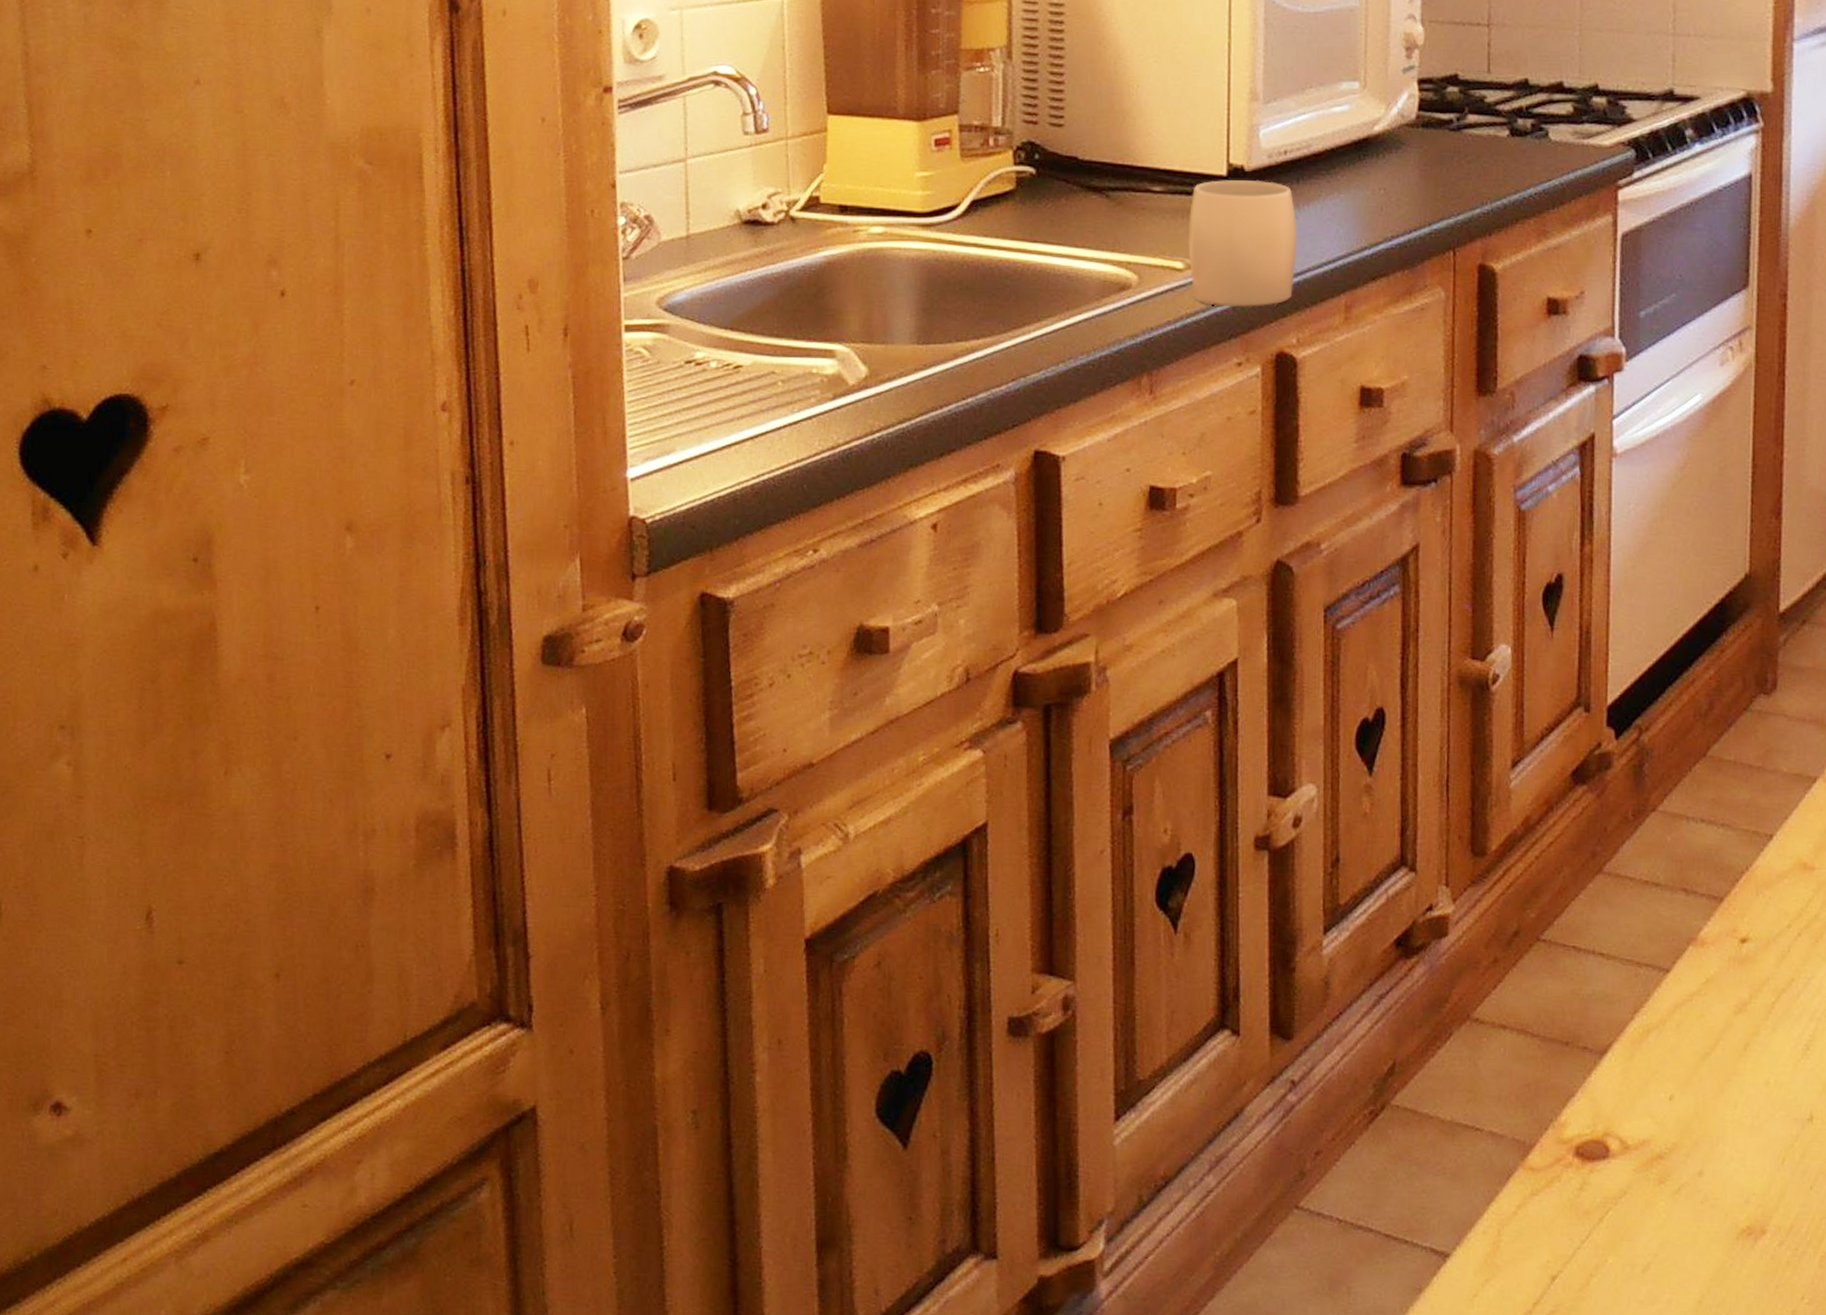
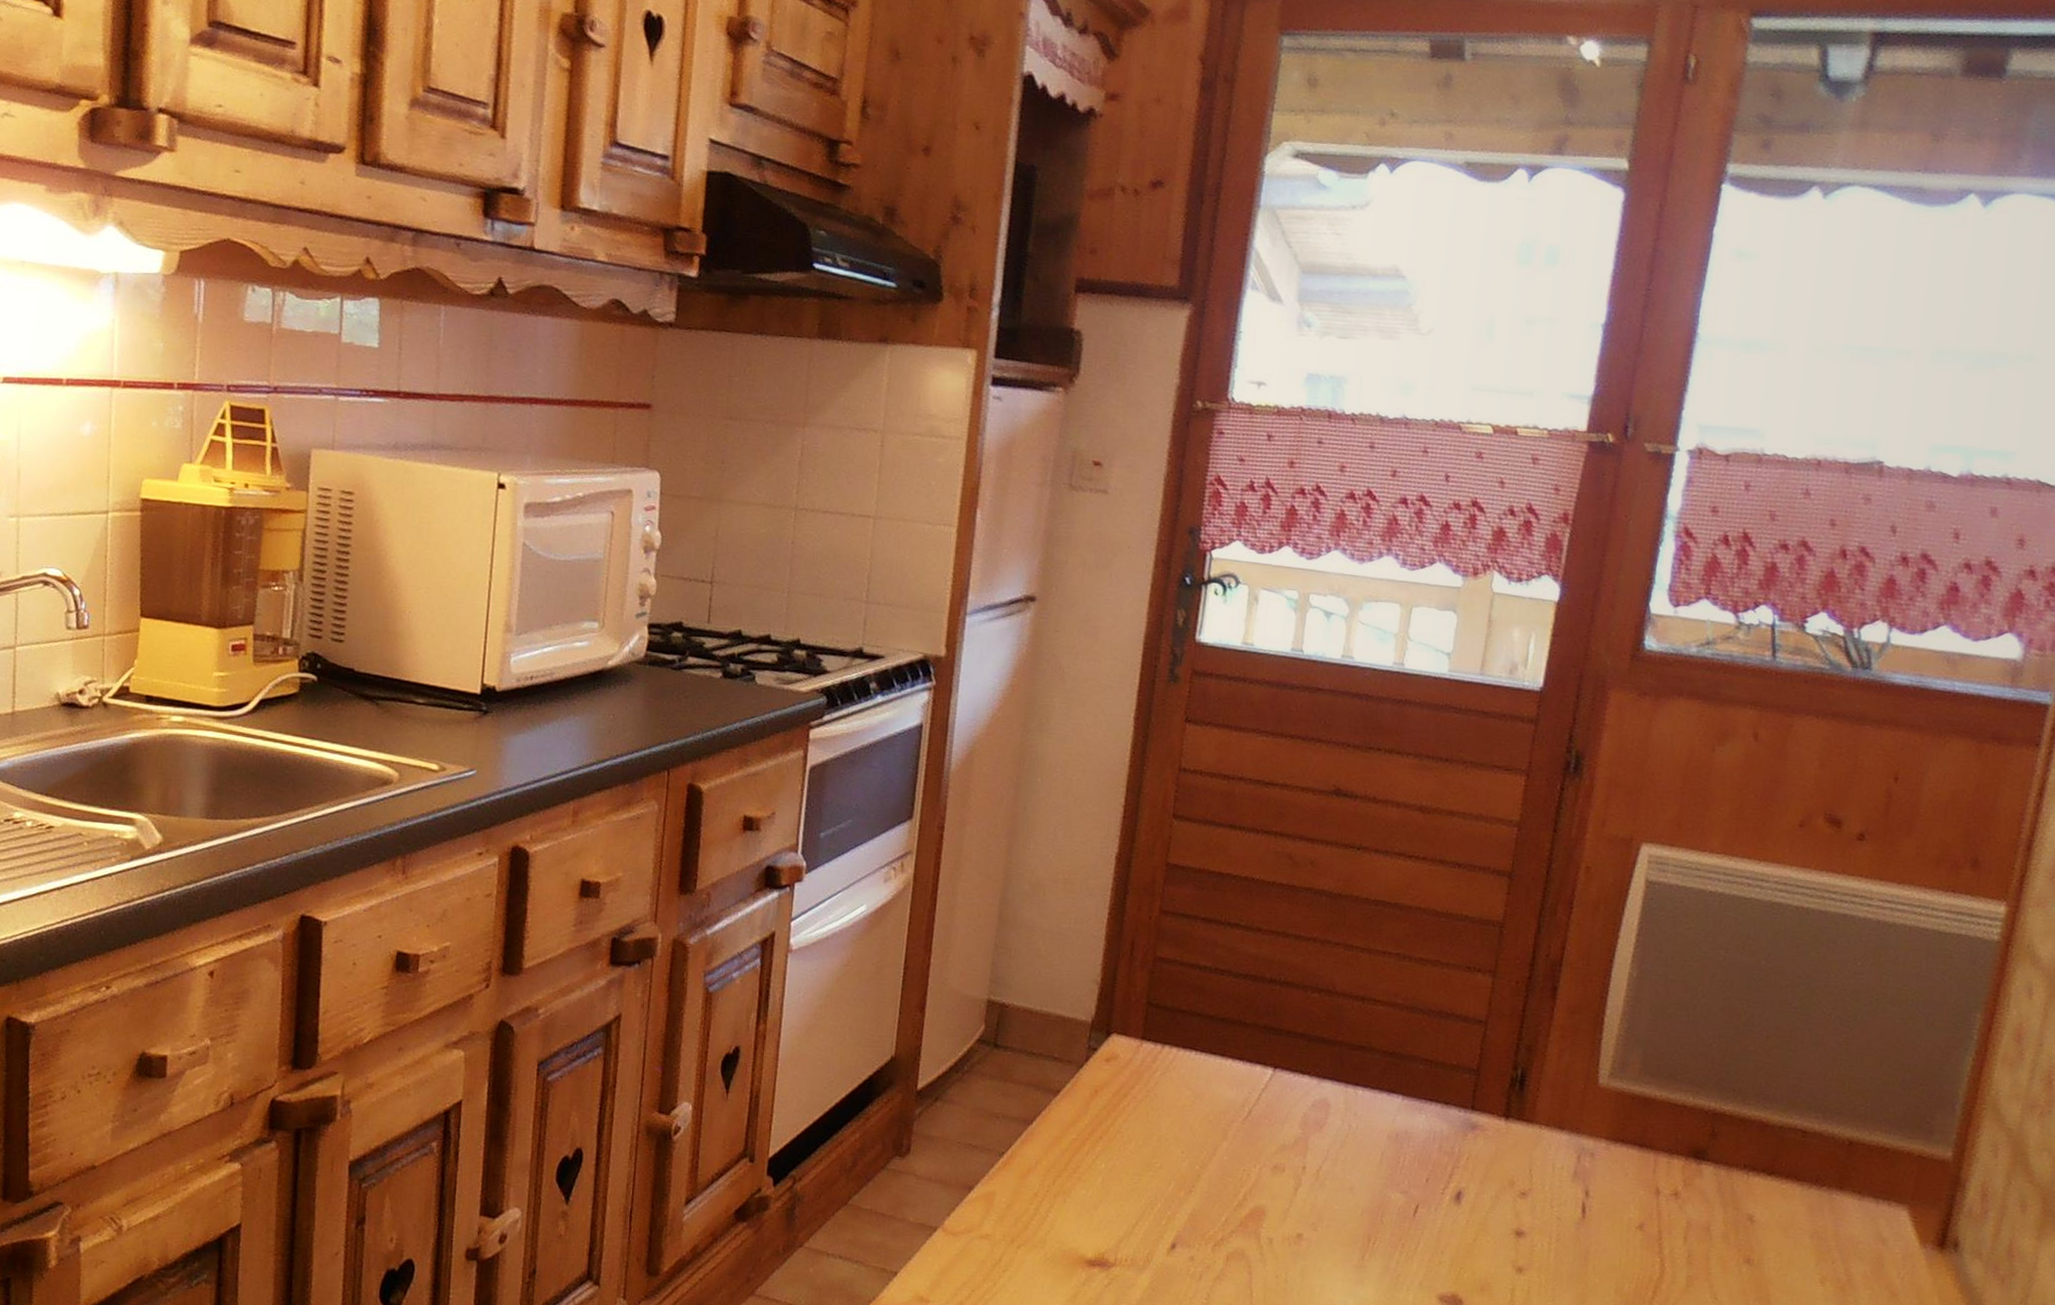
mug: present [1187,180,1298,308] -> none [443,697,538,808]

